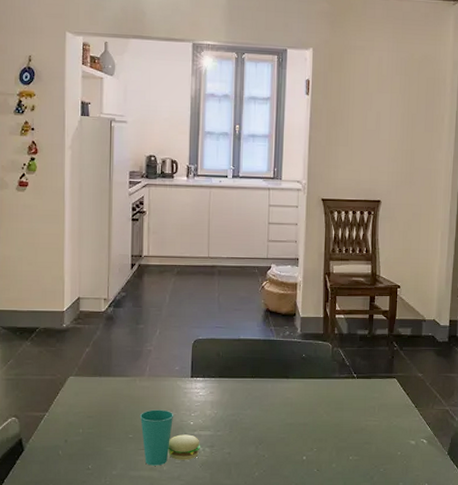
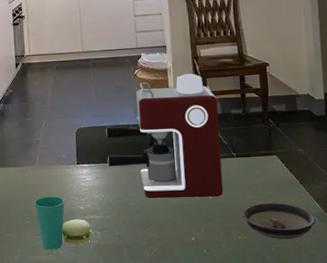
coffee maker: none [223,290,345,417] -> present [105,74,224,199]
saucer: none [356,424,426,461] -> present [242,202,317,240]

